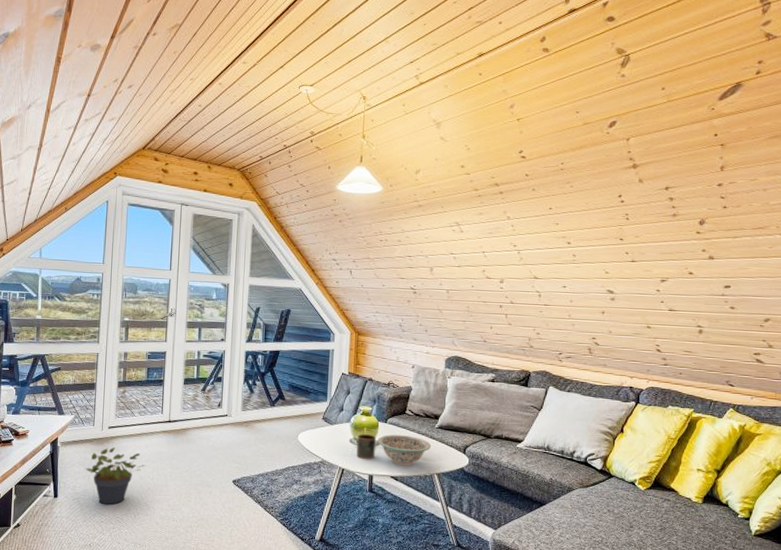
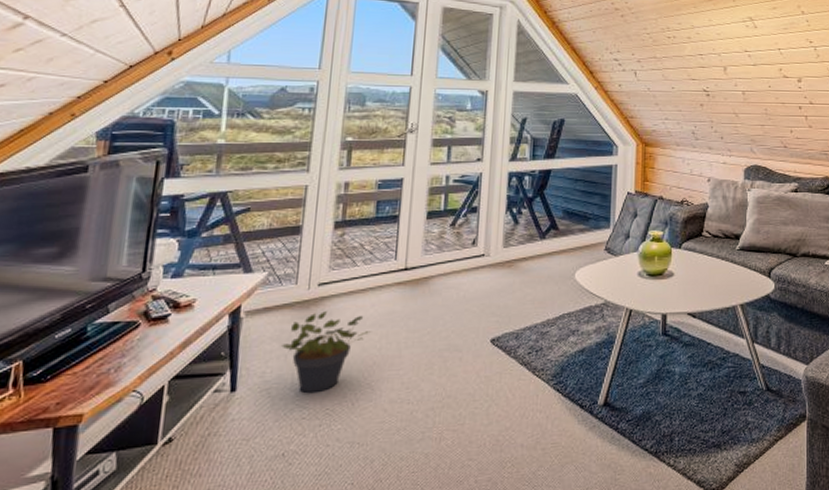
mug: present [356,434,377,459] -> none [646,264,670,295]
decorative bowl: present [378,434,432,466] -> none [671,262,733,299]

